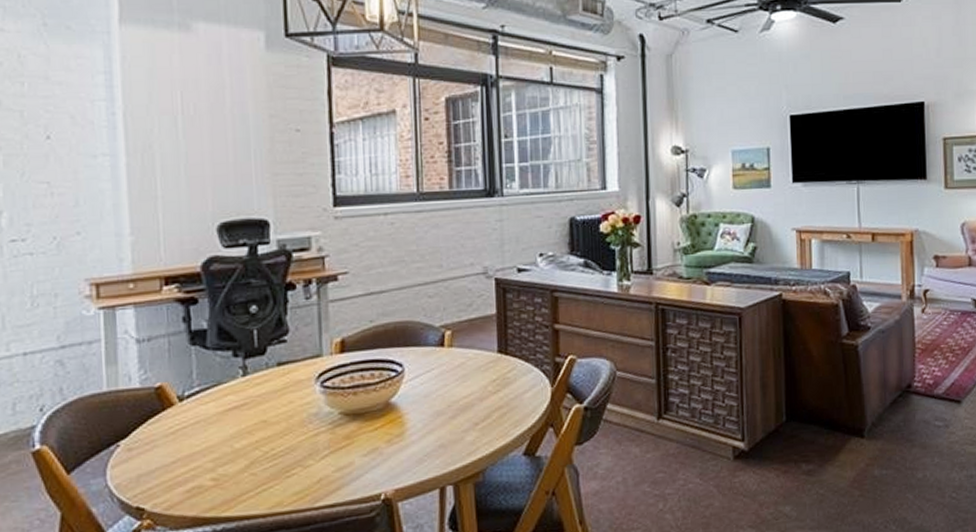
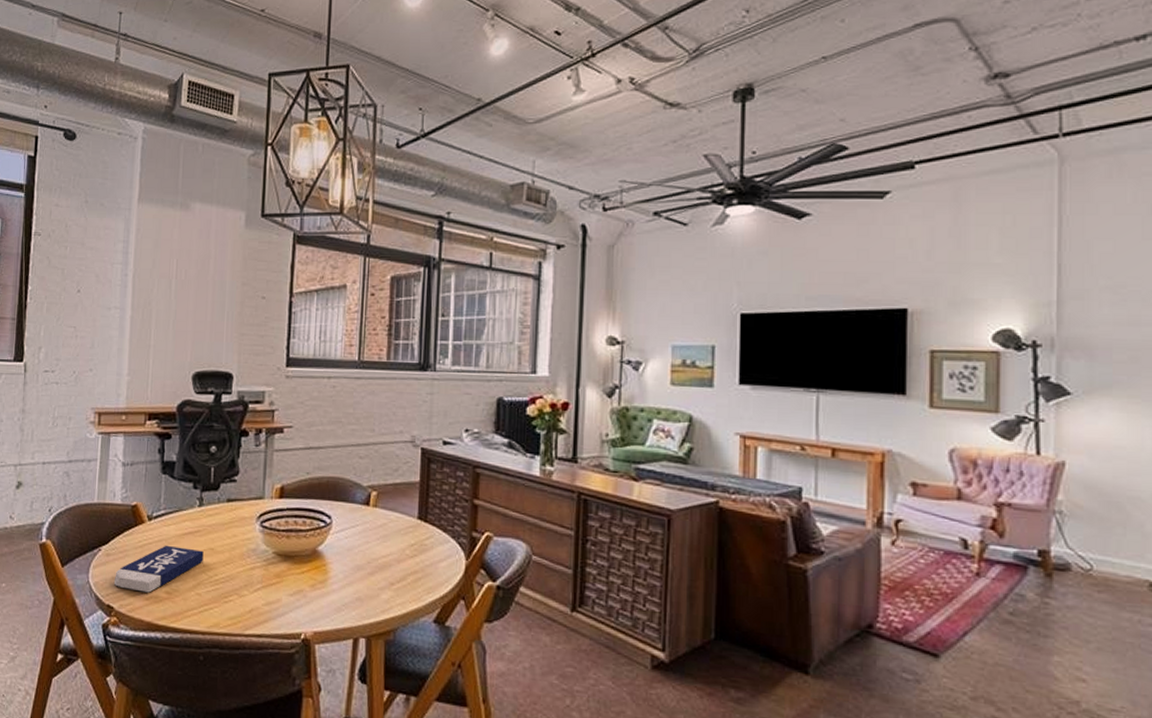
book: none [142,425,255,485] -> present [114,545,204,593]

